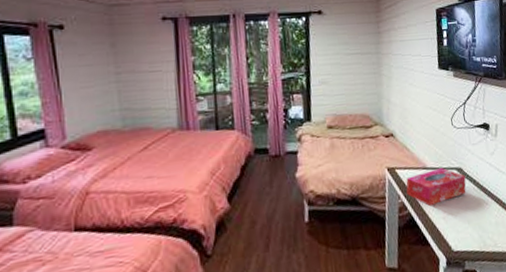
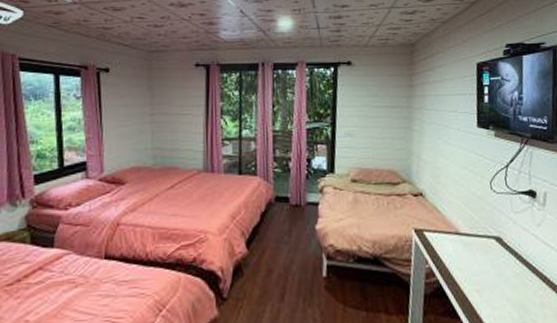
tissue box: present [406,168,466,207] -> none [435,235,506,276]

